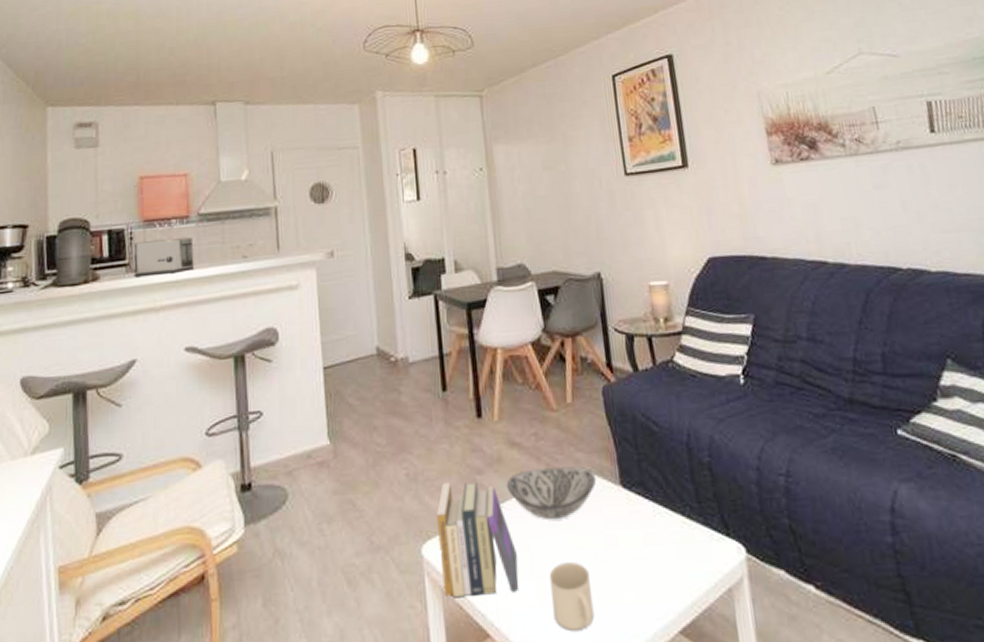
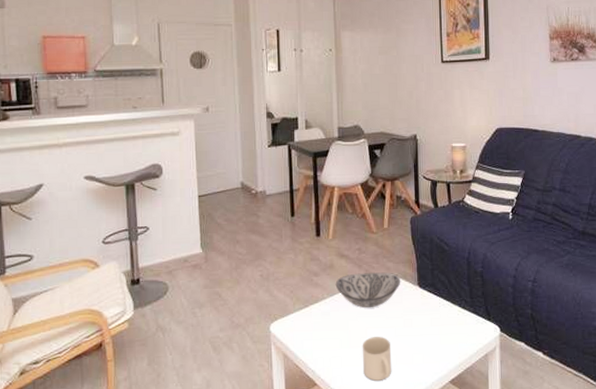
toaster: present [132,236,195,278] -> none [37,88,92,119]
books: present [436,482,519,598] -> none [282,281,340,360]

